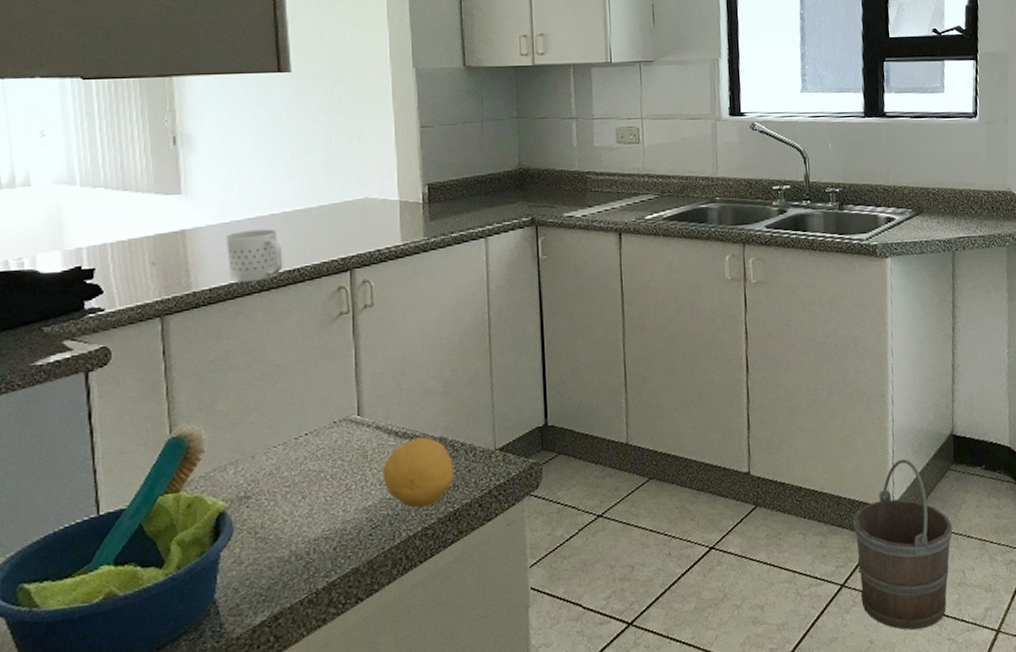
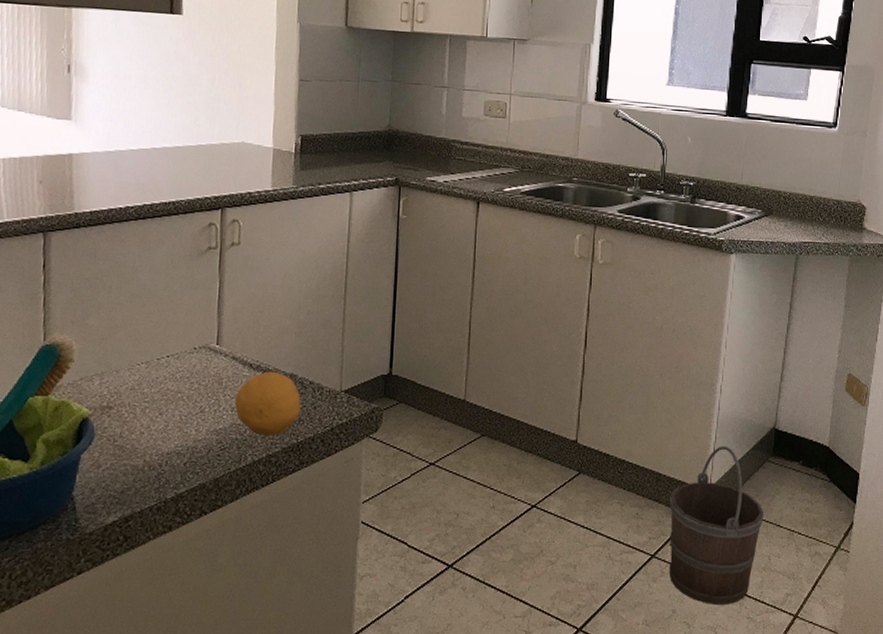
mug: present [226,229,283,283] -> none [109,160,161,210]

